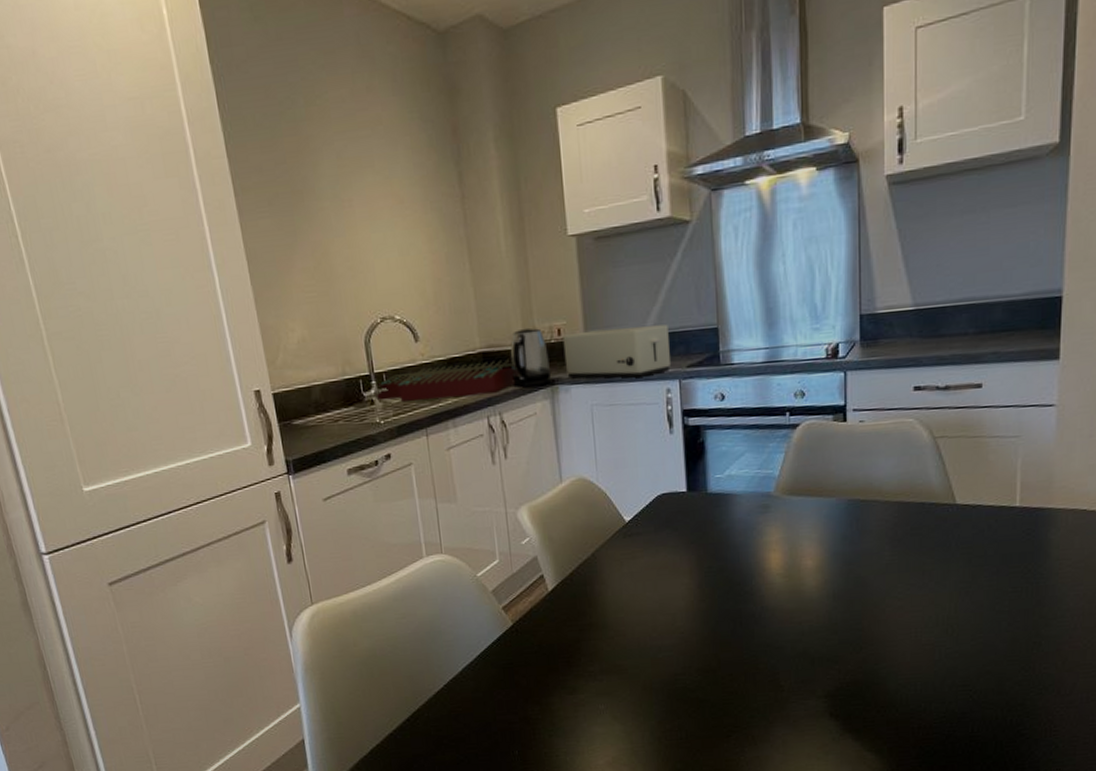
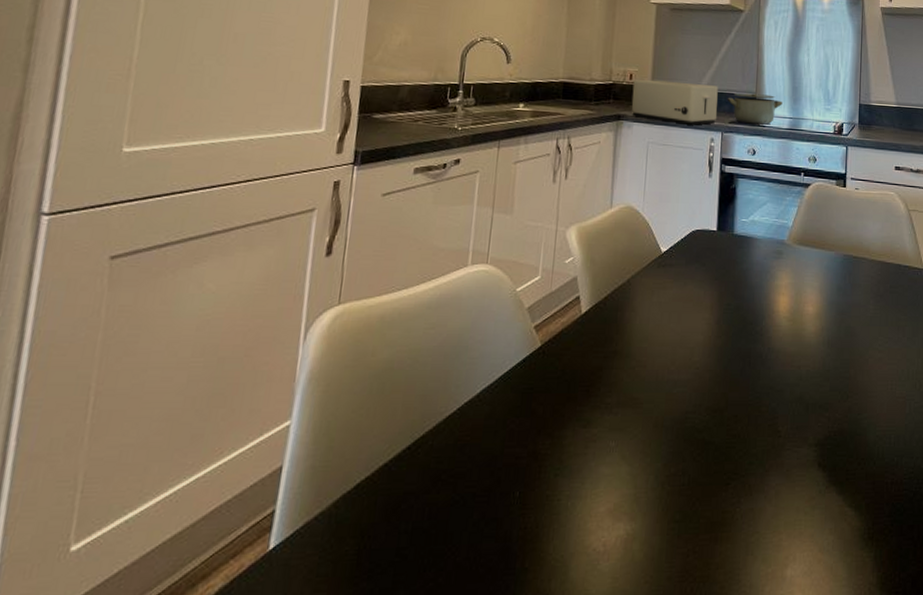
dish rack: present [375,359,514,402] -> none [459,86,588,120]
kettle: present [510,327,552,388] -> none [584,68,619,120]
saucepan: none [681,323,754,365] -> present [727,93,782,125]

